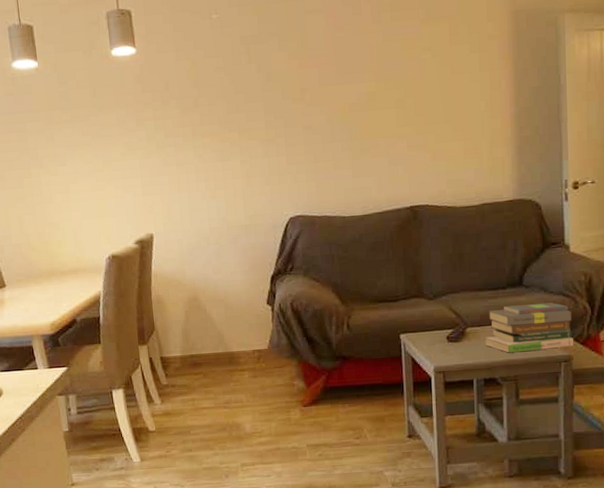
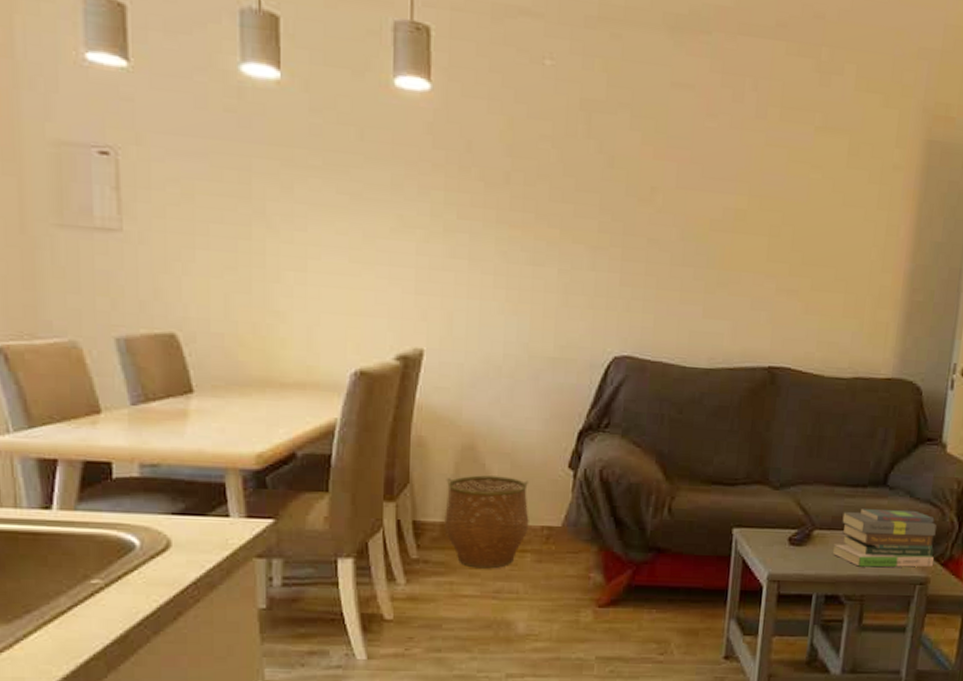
basket: none [180,317,244,387] -> present [444,475,529,569]

